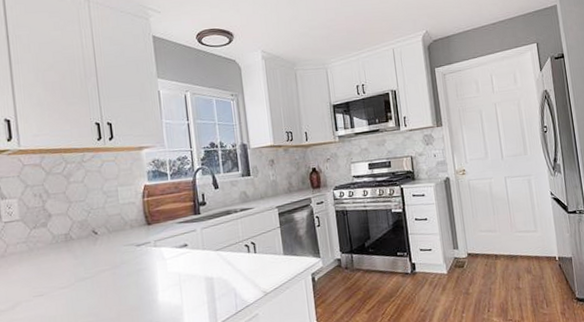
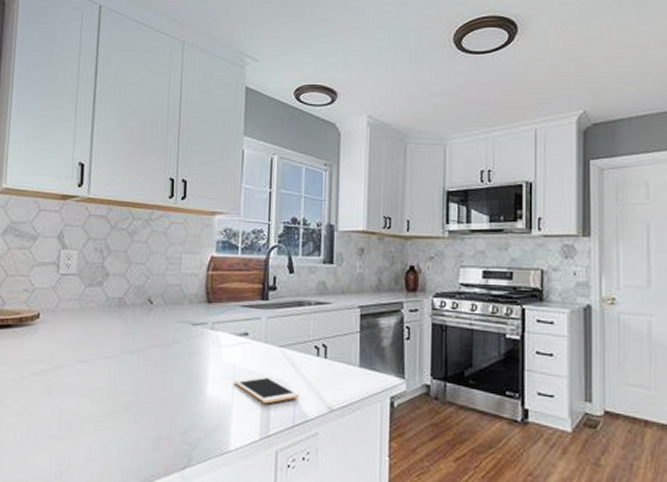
cell phone: none [181,276,238,300] -> present [234,375,299,404]

